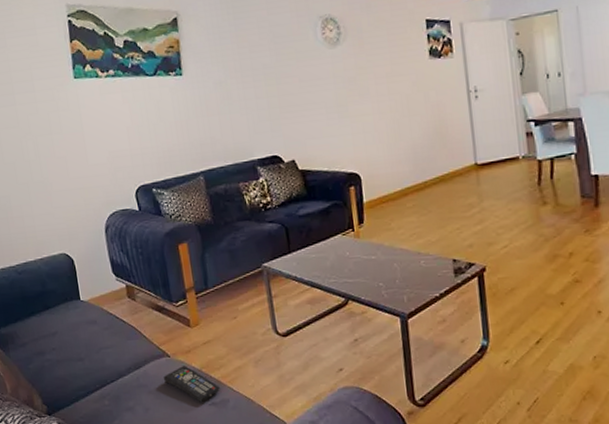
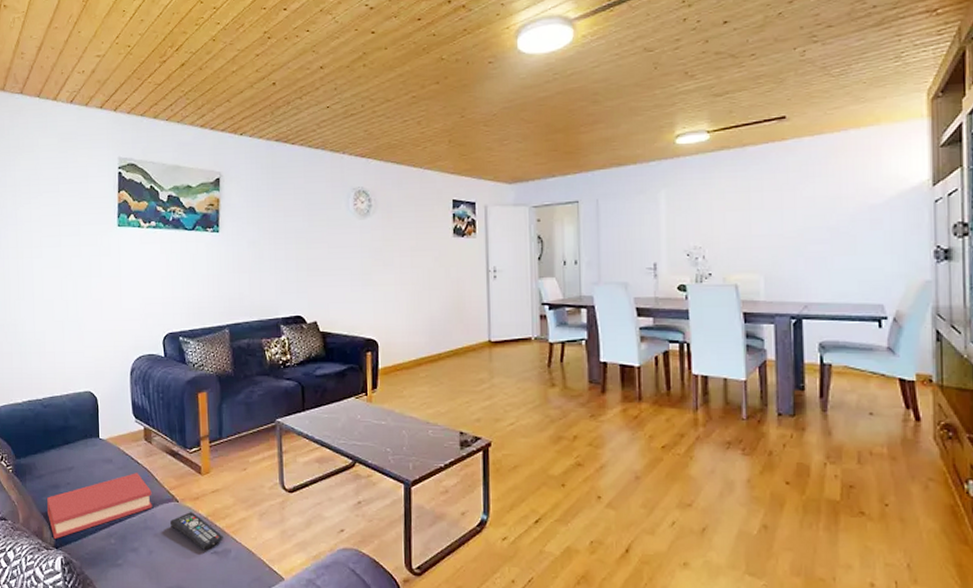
hardback book: none [33,331,144,406] -> present [47,473,152,539]

